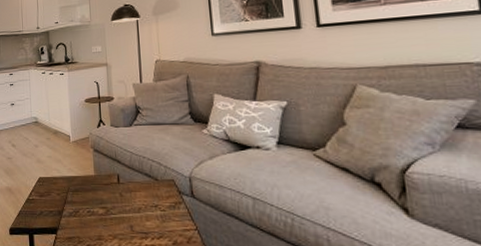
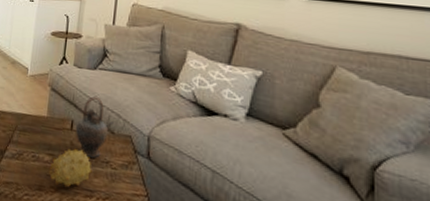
fruit: none [104,198,145,234] -> present [48,148,94,188]
teapot: none [122,150,156,204] -> present [75,96,114,158]

